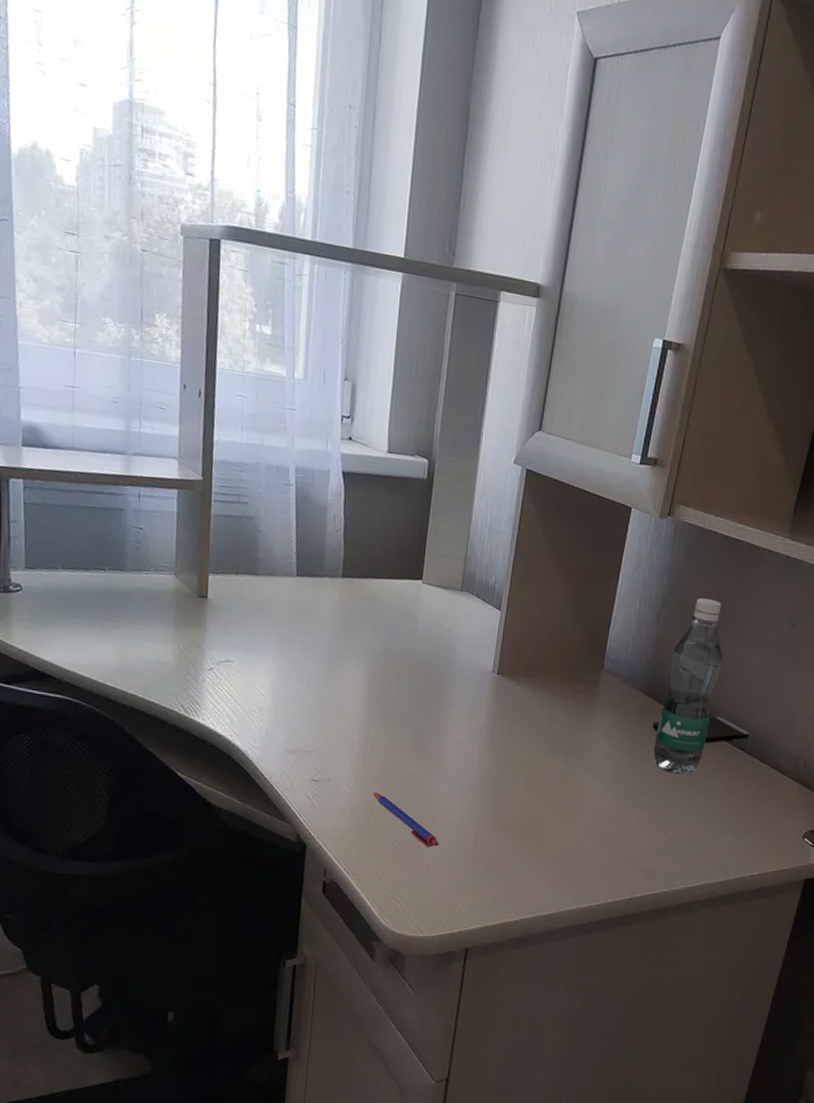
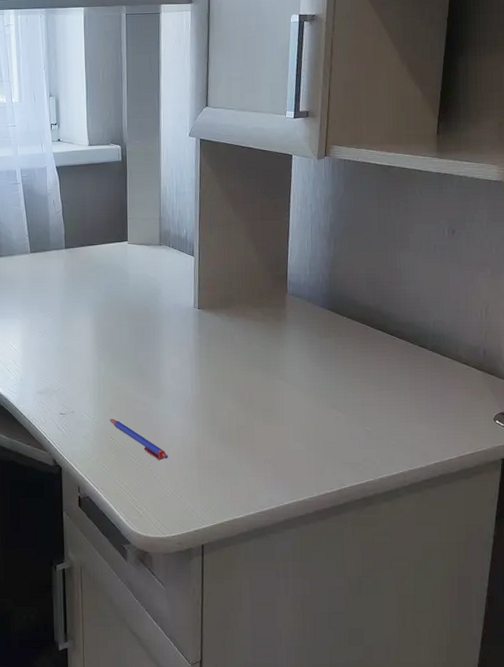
phone: present [652,716,750,743] -> none [338,321,428,345]
bottle: present [653,598,724,775] -> none [341,219,393,375]

